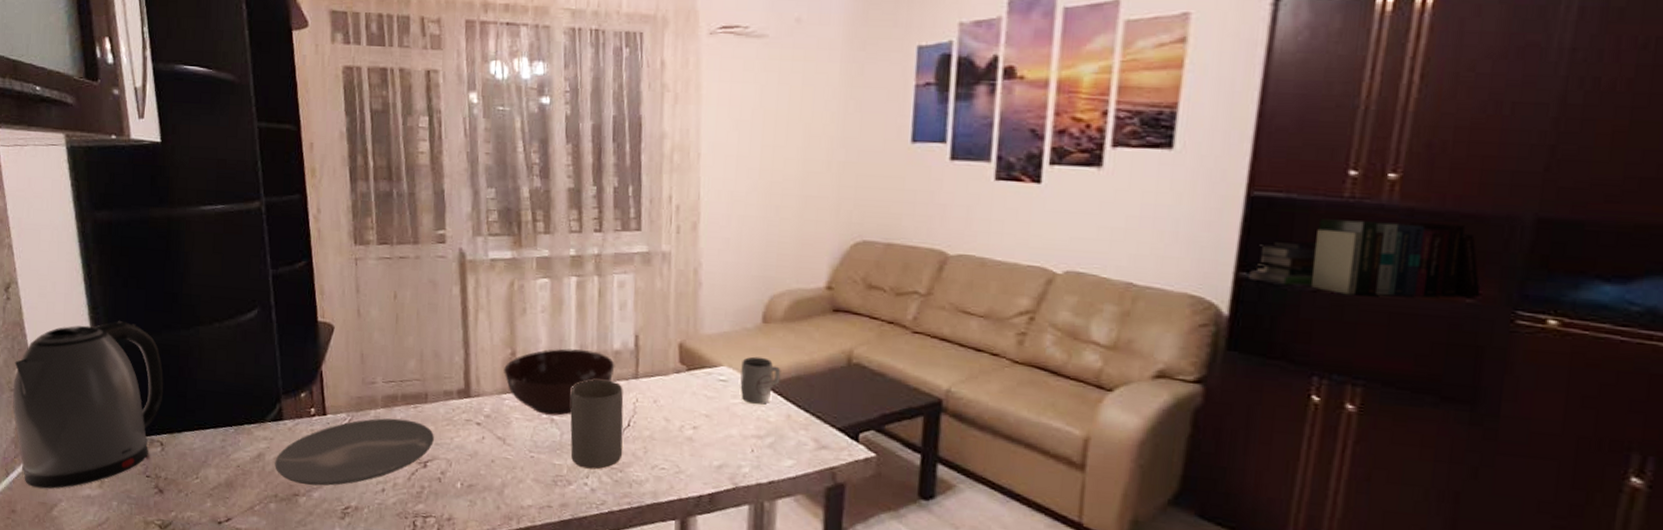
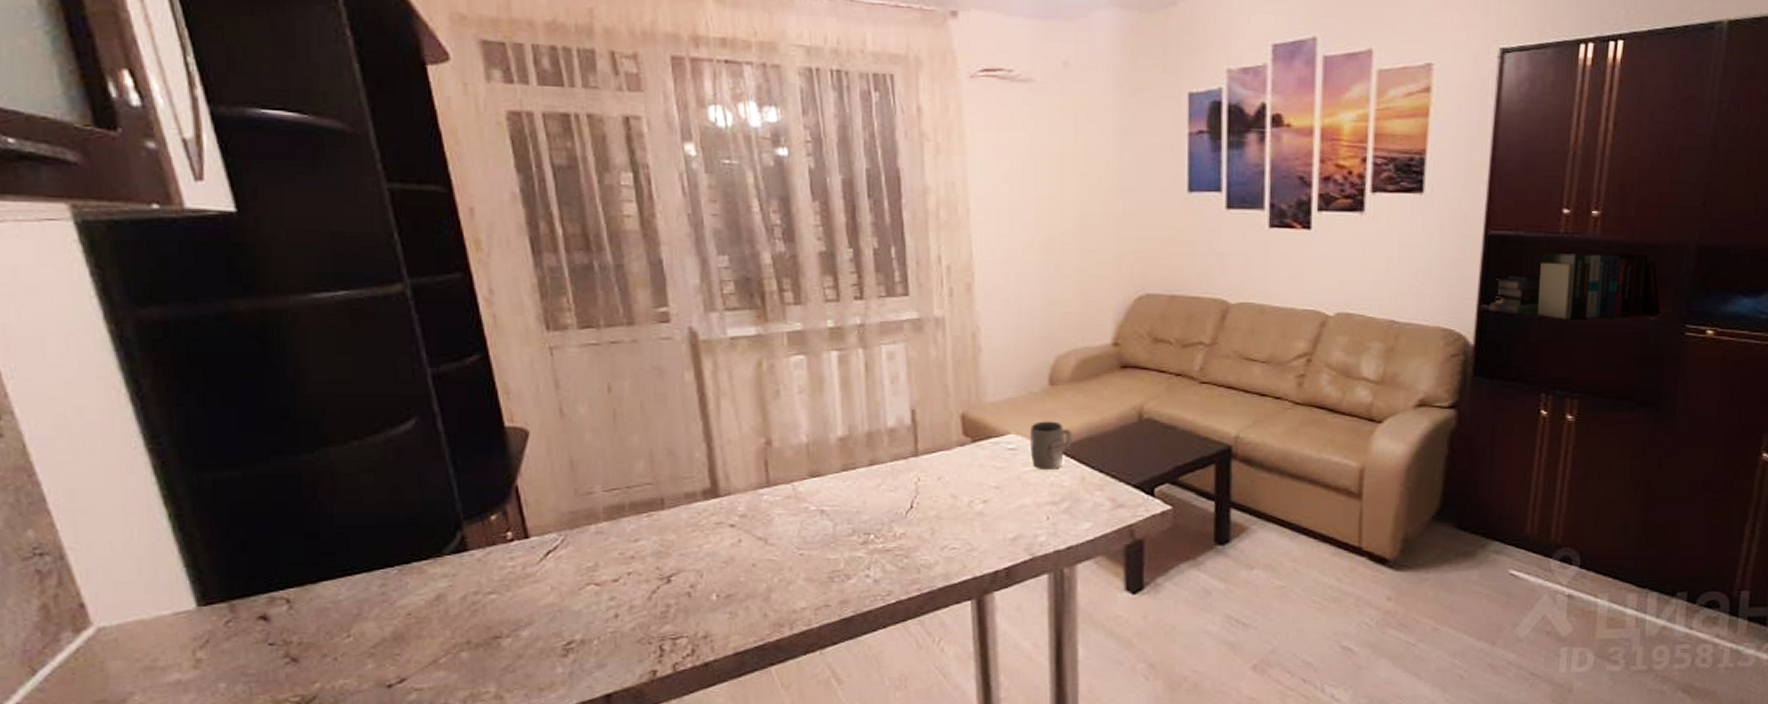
kettle: present [13,321,164,489] -> none [24,451,283,683]
plate: present [274,418,434,486] -> none [462,531,677,623]
bowl: present [504,348,615,416] -> none [758,431,891,506]
cup: present [570,379,624,470] -> none [841,461,907,559]

